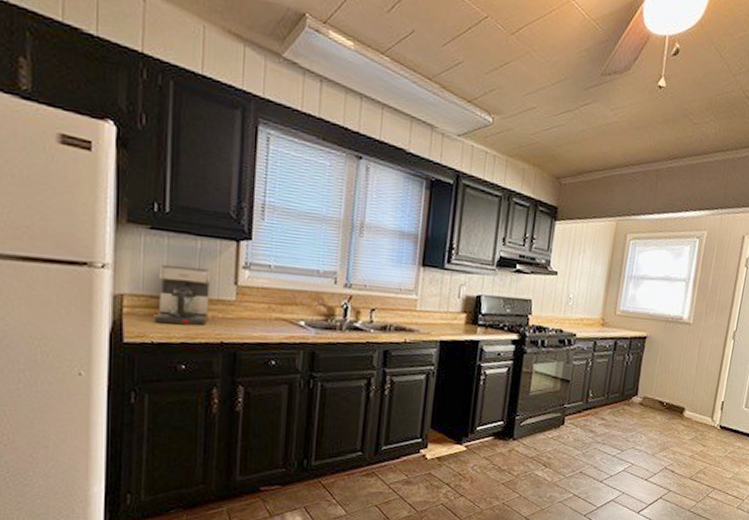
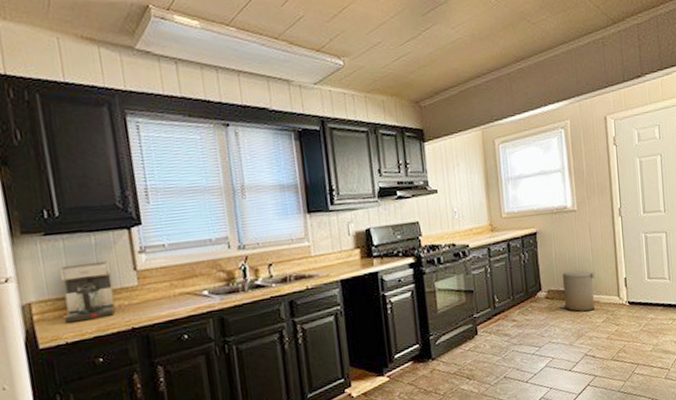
pedal bin: none [651,381,694,427] -> present [559,269,594,313]

